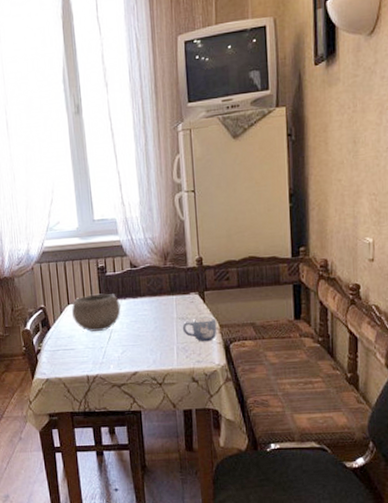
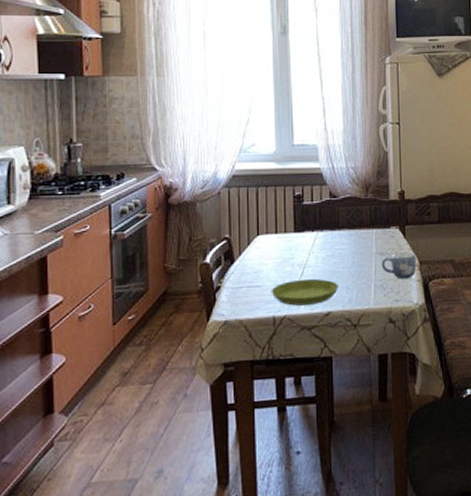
bowl: present [71,293,121,332] -> none [260,224,317,266]
saucer: none [83,342,144,366] -> present [271,278,339,306]

